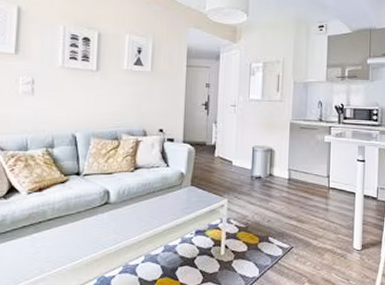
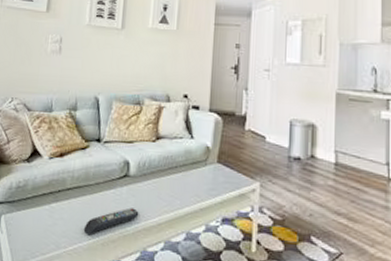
remote control: none [67,230,120,258] -> present [83,208,139,236]

